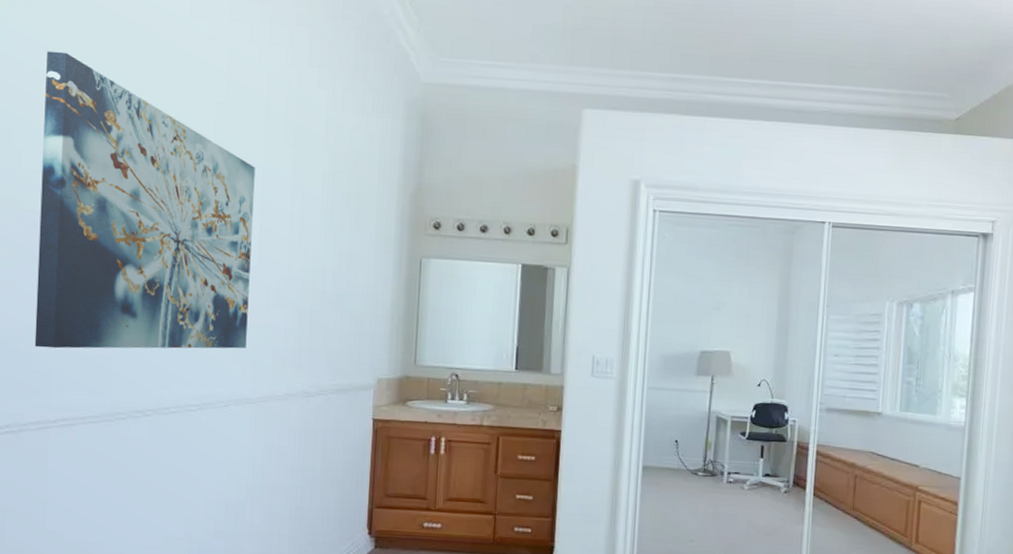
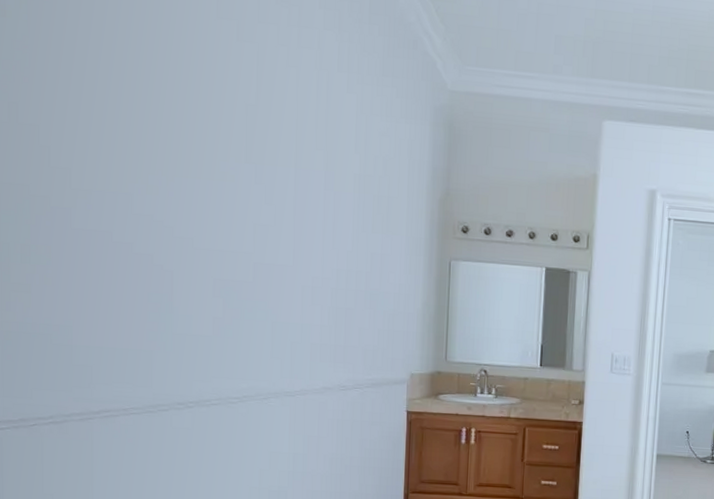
wall art: present [34,51,255,349] -> none [72,47,287,345]

